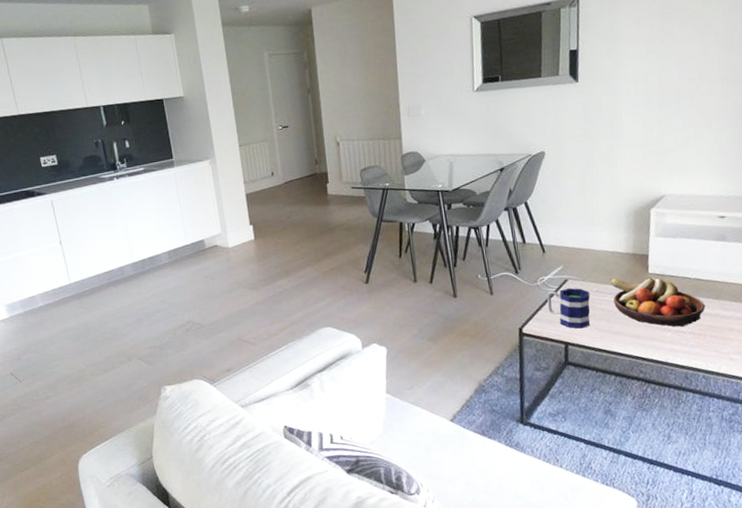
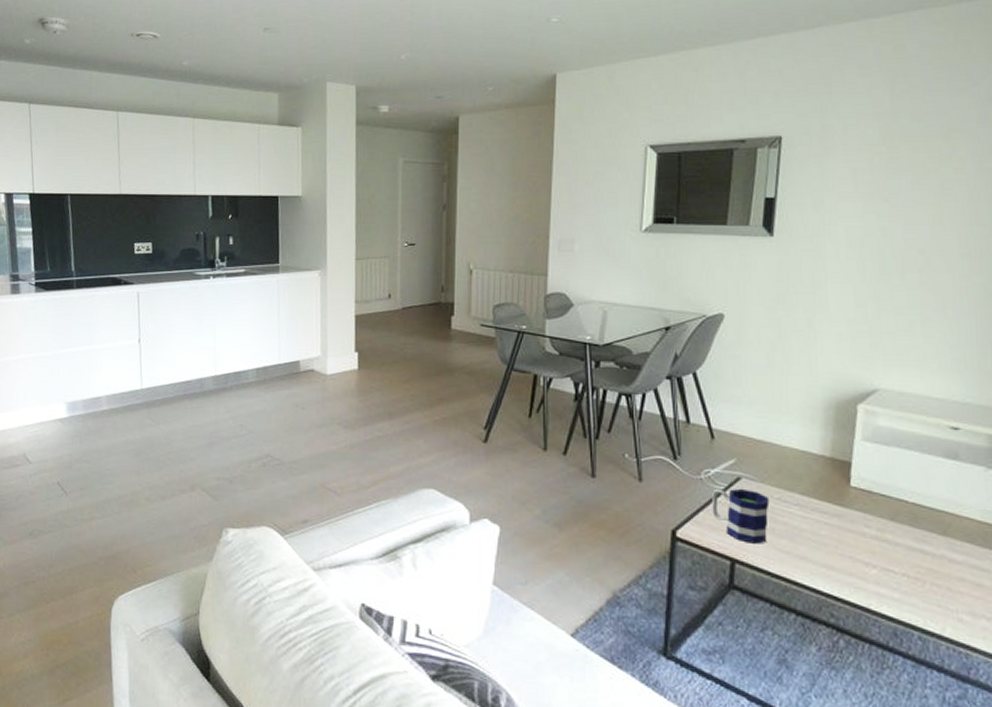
fruit bowl: present [609,275,705,327] -> none [797,485,926,565]

